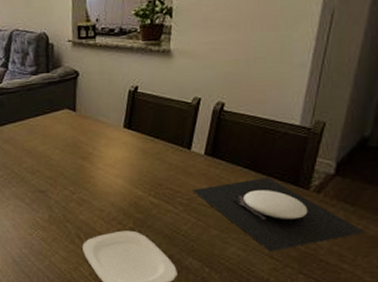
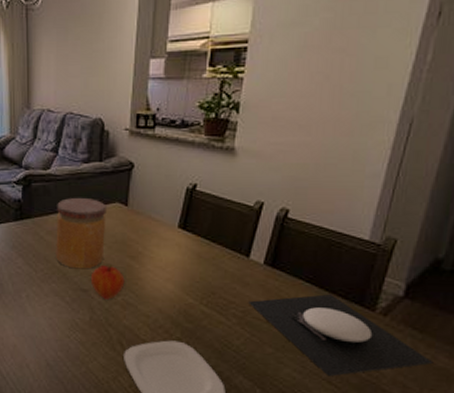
jar: none [11,107,58,173] -> present [56,197,107,269]
fruit: none [47,166,79,198] -> present [91,265,125,300]

